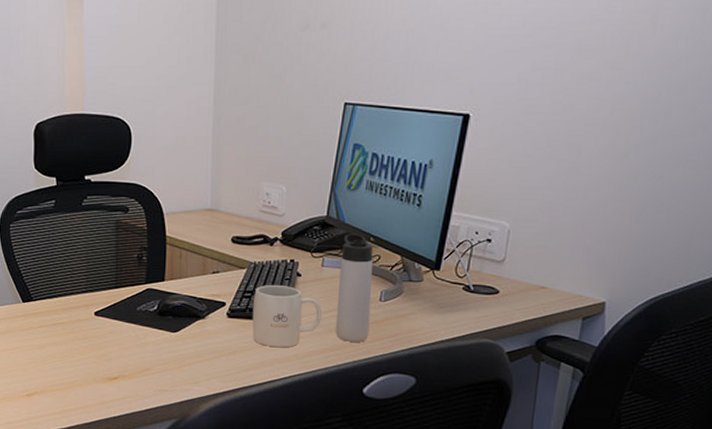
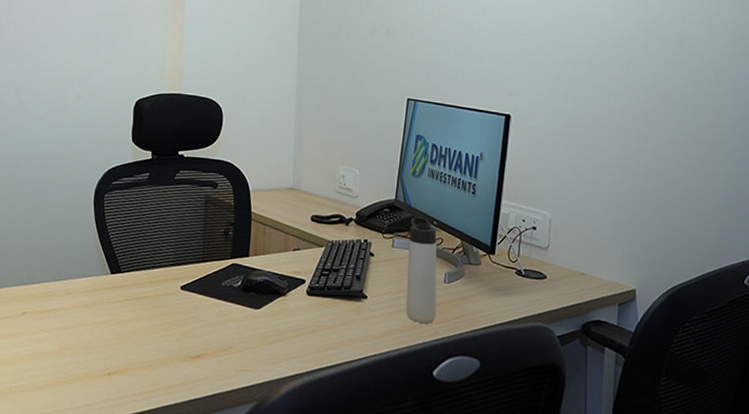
mug: present [252,284,322,348] -> none [329,263,393,328]

